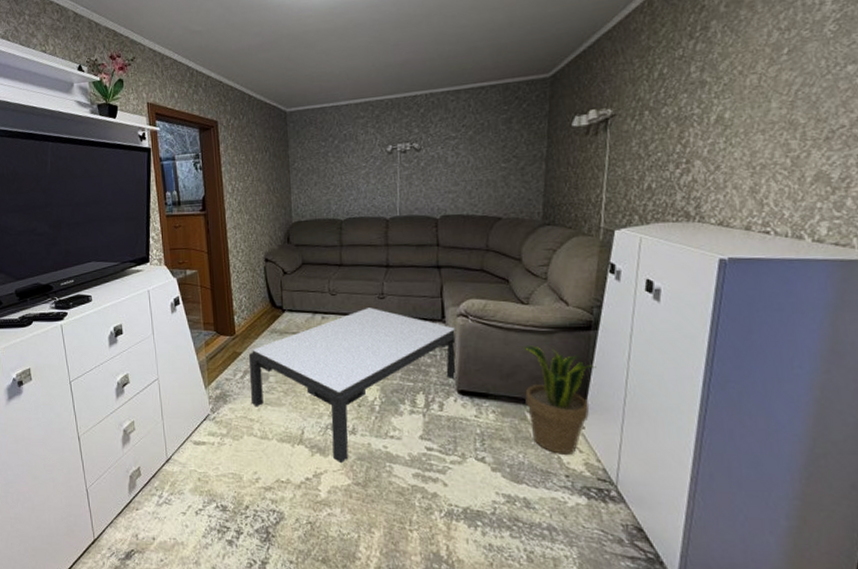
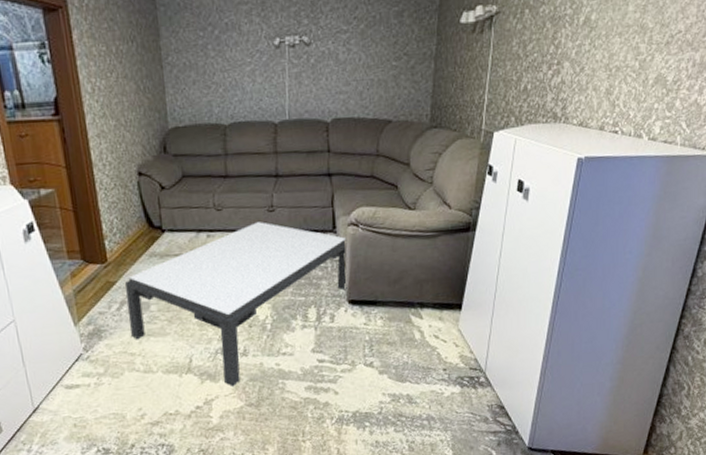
potted plant: present [521,345,596,455] -> none [408,250,473,351]

